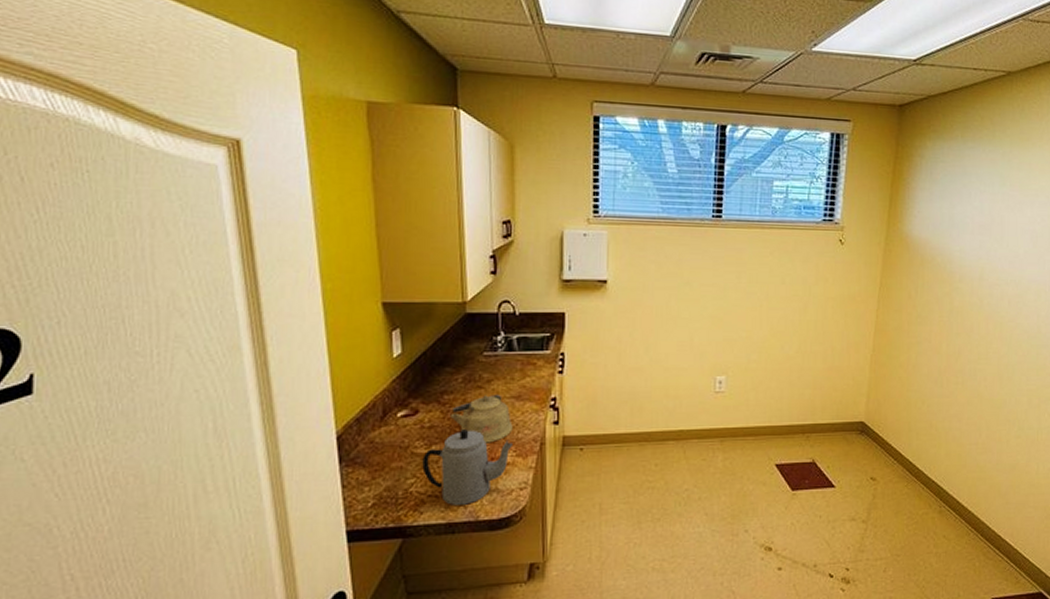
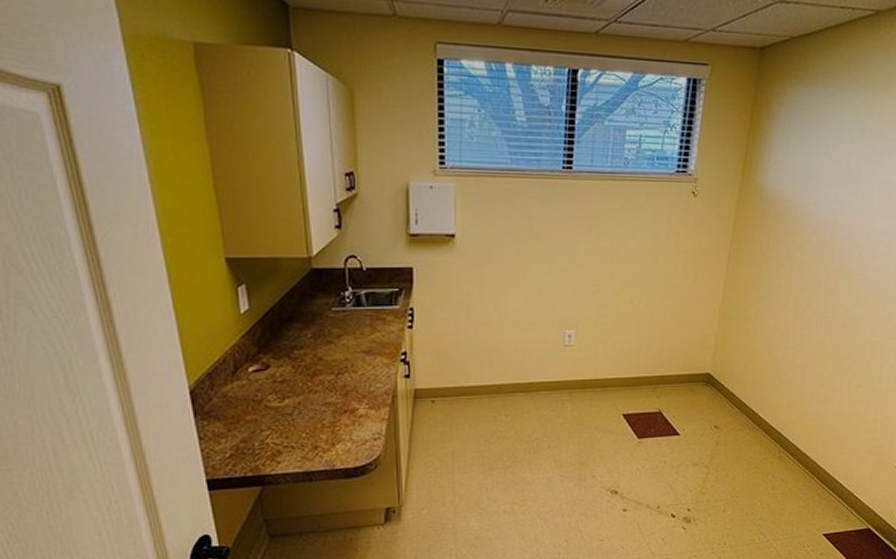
teapot: present [422,430,512,505] -> none [276,383,365,455]
kettle: present [450,395,513,443] -> none [301,350,364,397]

